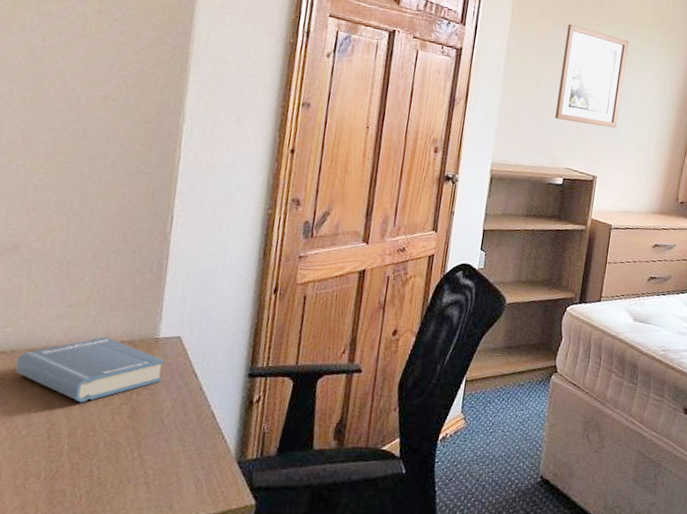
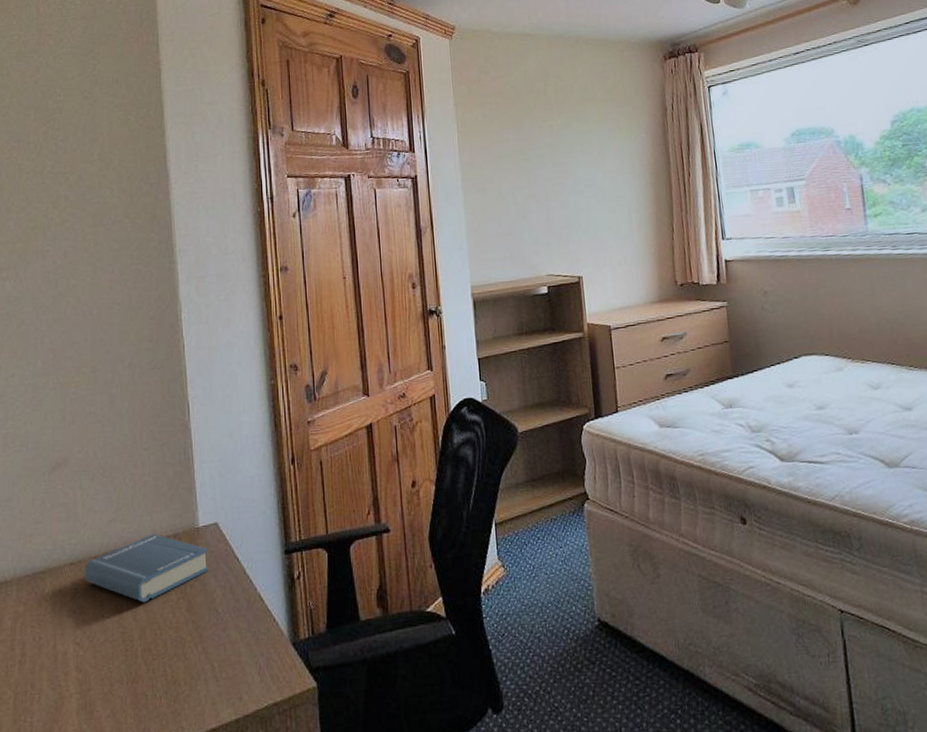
wall art: present [555,24,629,128] -> none [516,122,591,225]

